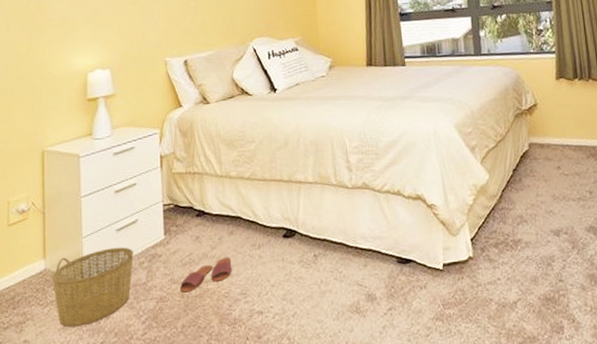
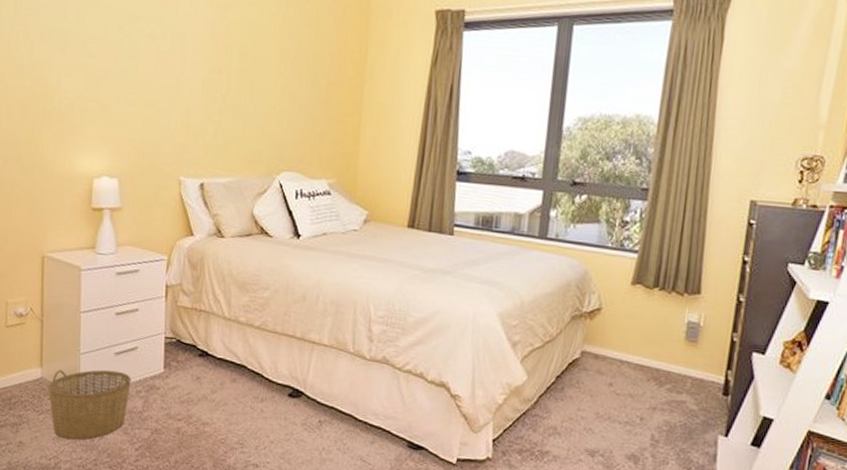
slippers: present [180,257,232,293] -> none [176,403,231,431]

